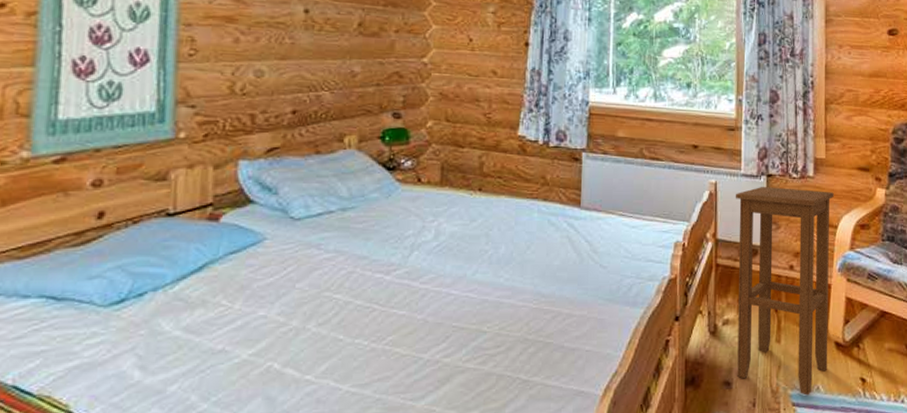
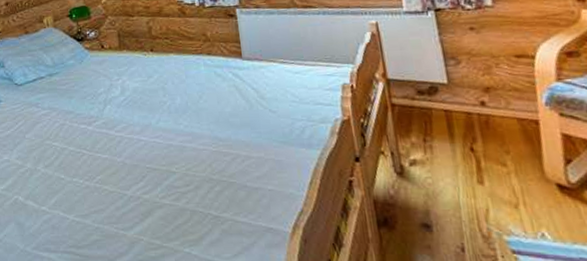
stool: present [736,186,834,396] -> none [401,19,552,243]

